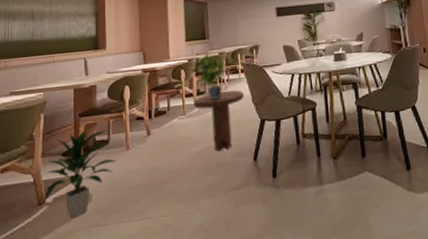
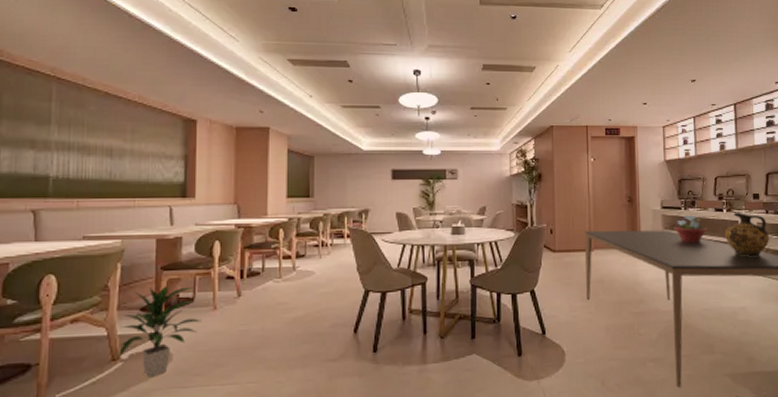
potted plant: present [191,53,226,99] -> none [291,212,330,263]
side table: present [193,90,244,152] -> none [291,256,348,320]

